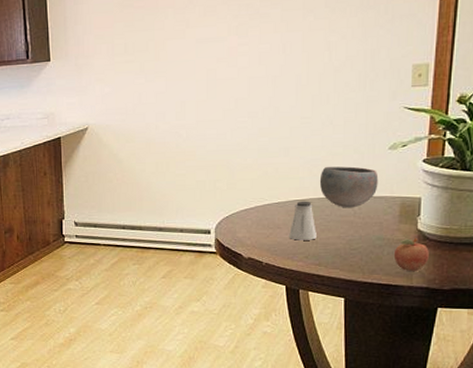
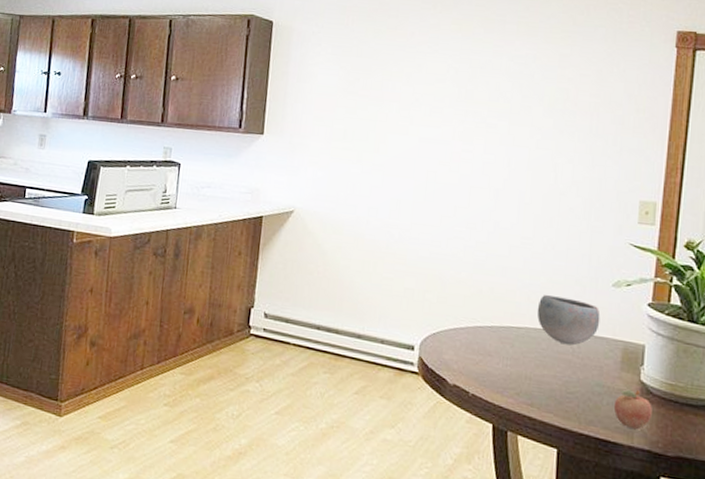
saltshaker: present [289,201,318,240] -> none [500,328,532,375]

